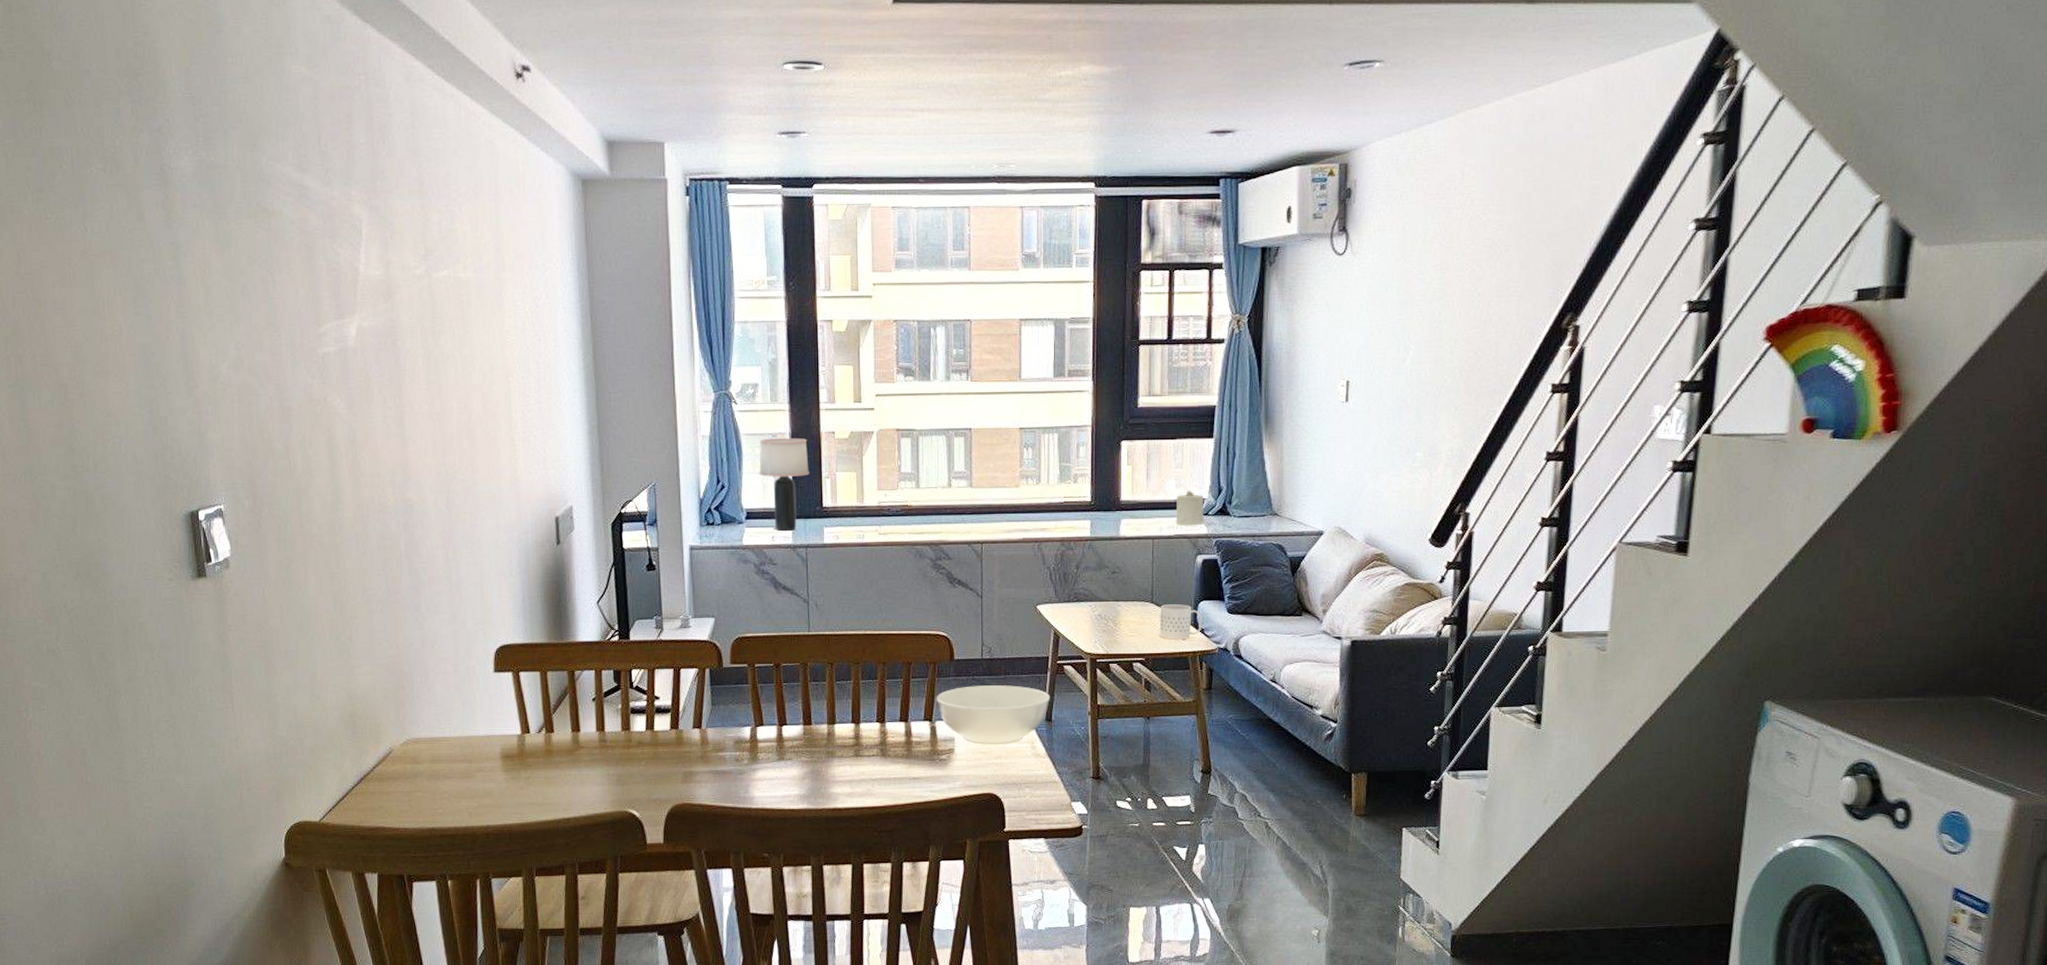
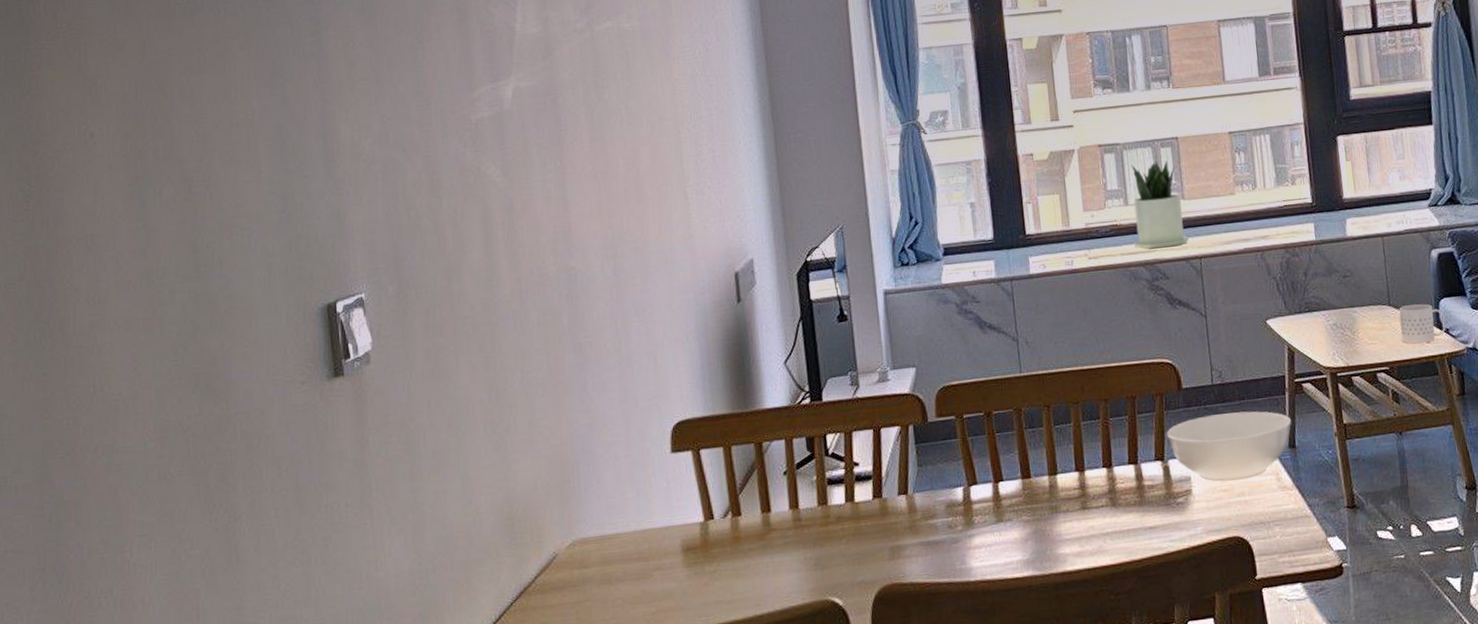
table lamp: present [759,437,809,531] -> none [953,163,1009,265]
planter: none [921,449,973,531] -> present [1131,161,1189,249]
candle: present [1175,490,1204,526] -> none [1402,181,1435,219]

